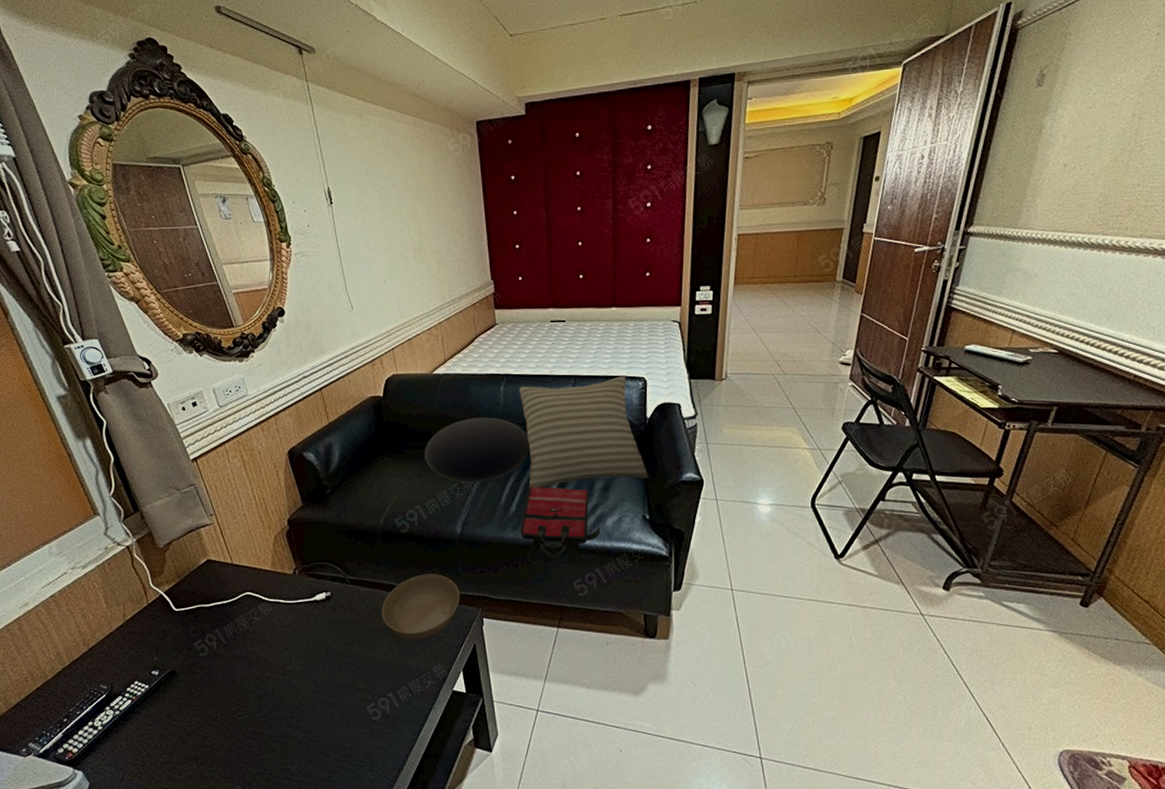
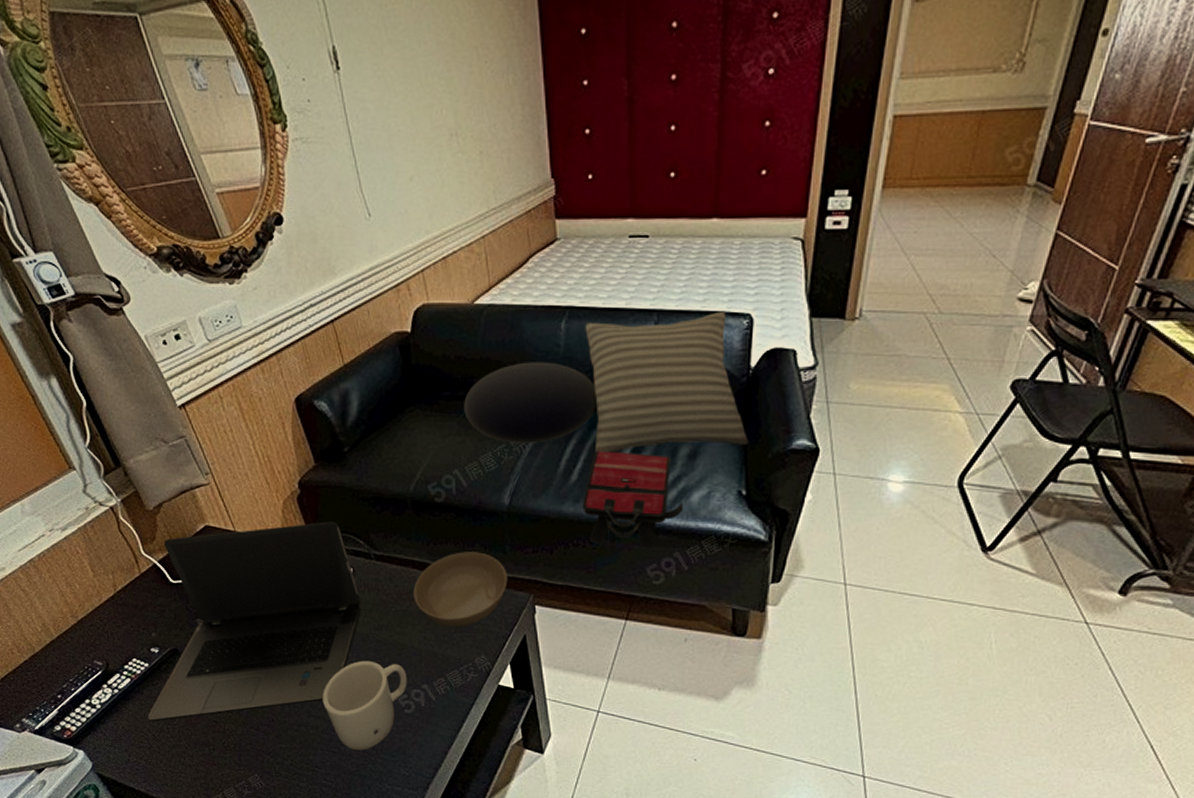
laptop computer: none [144,552,337,740] -> present [147,521,362,722]
mug: none [301,673,375,757] -> present [322,660,407,750]

